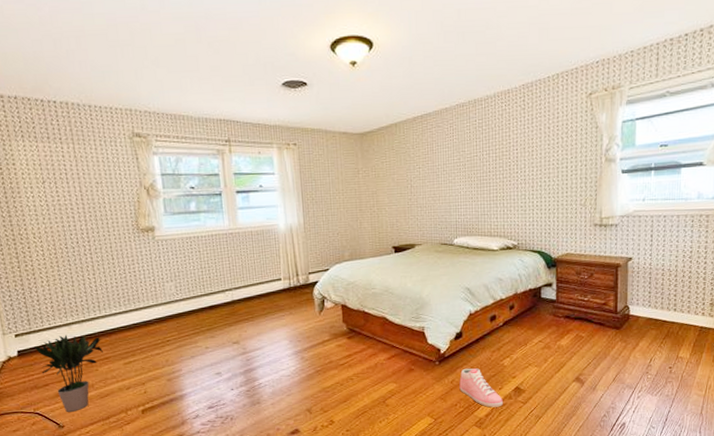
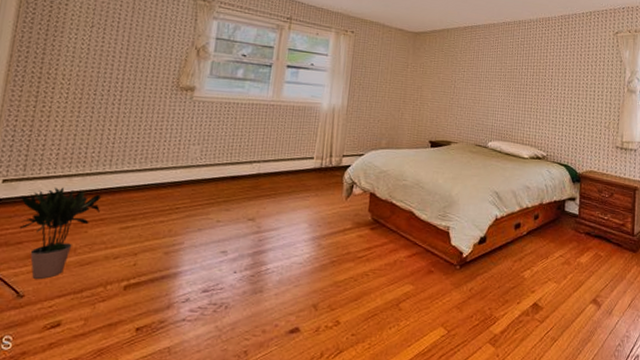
sneaker: present [459,368,503,408] -> none [477,276,520,324]

